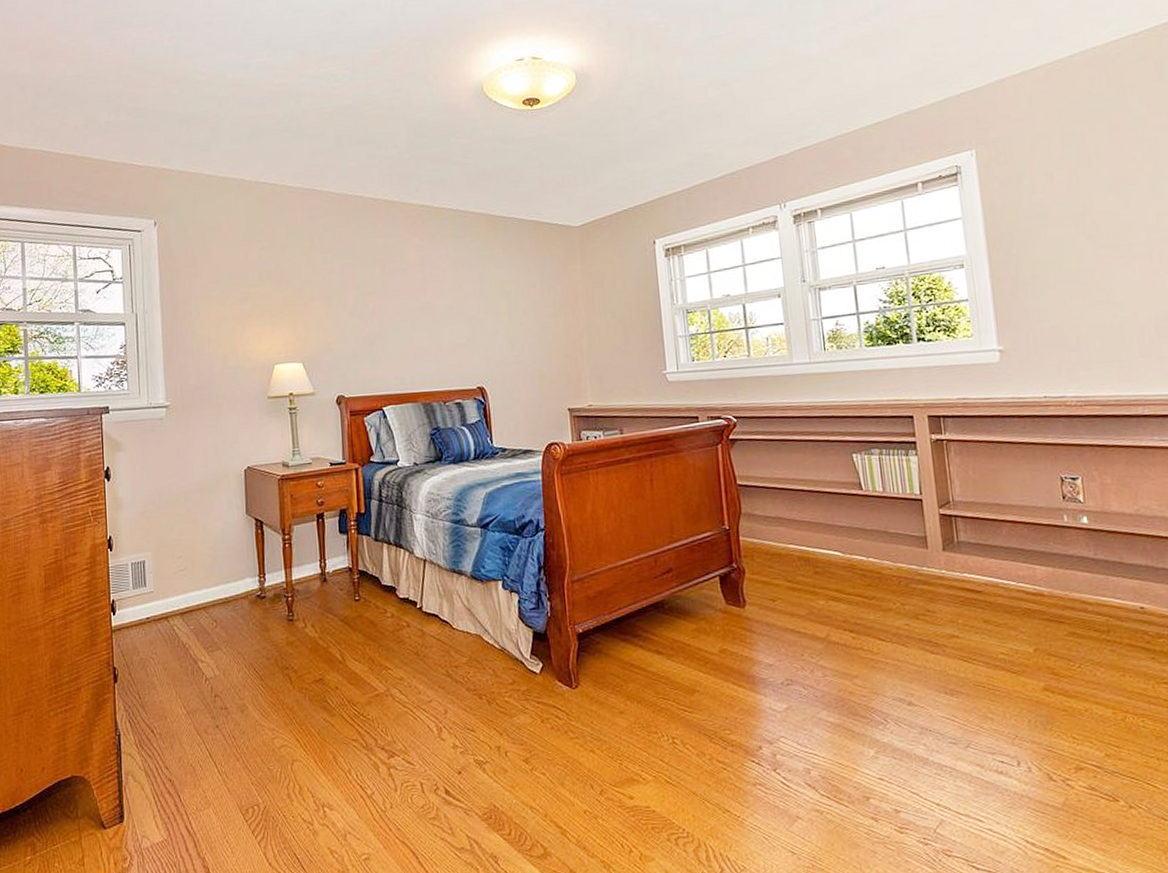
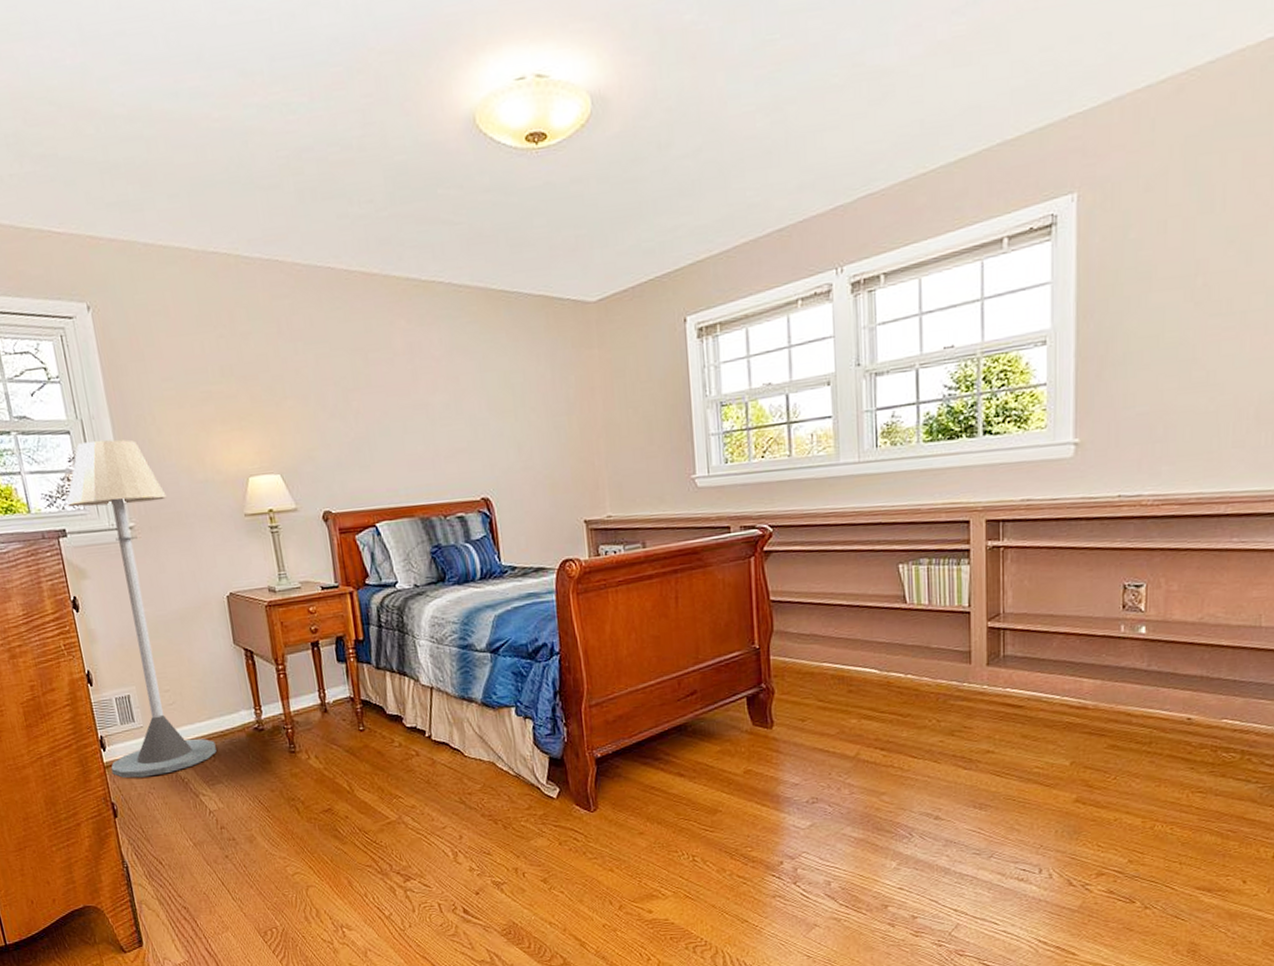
floor lamp: none [113,330,219,643] -> present [66,439,217,778]

